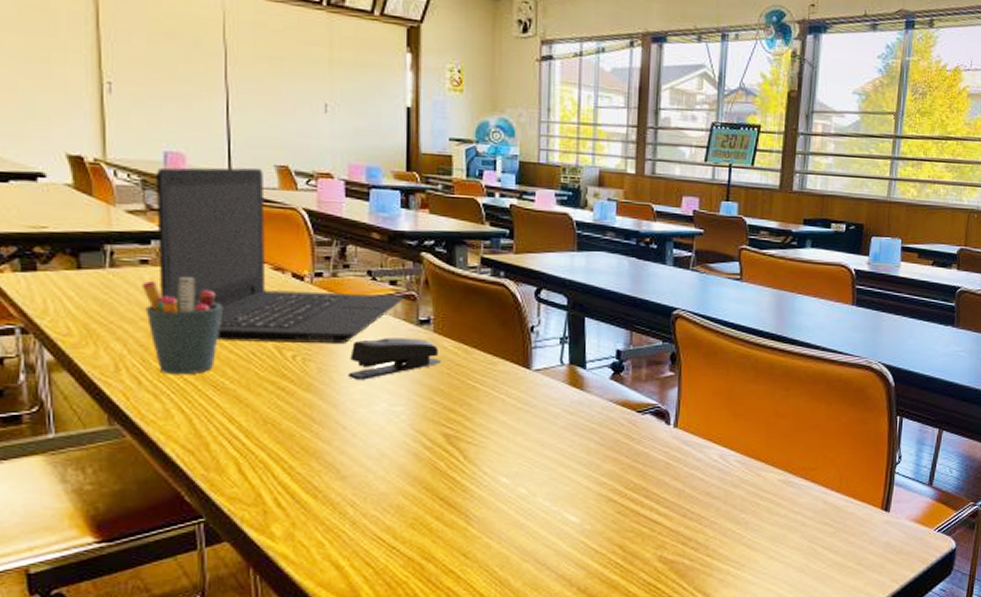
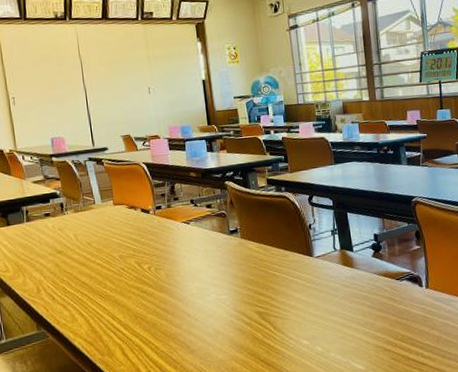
pen holder: present [141,277,222,375] -> none [47,221,100,291]
laptop: present [156,167,404,345] -> none [48,139,218,263]
stapler: present [348,338,441,380] -> none [186,244,249,280]

